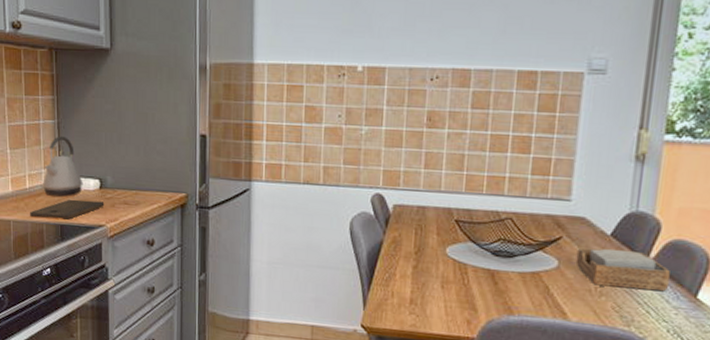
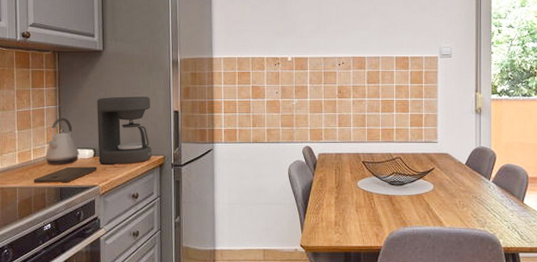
coffee maker: none [103,111,172,202] -> present [97,96,152,165]
napkin holder: present [575,247,670,292] -> none [445,173,506,201]

